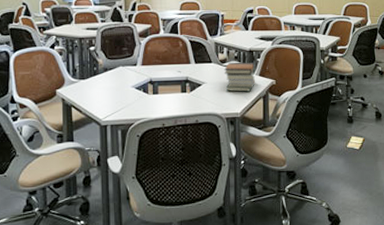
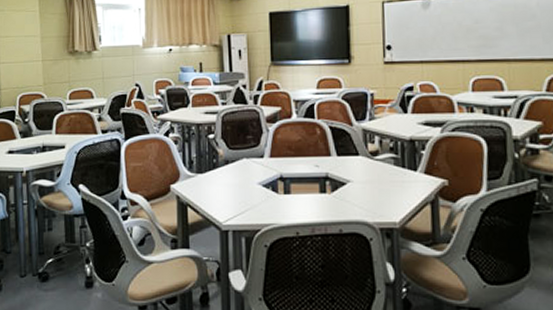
book stack: present [224,62,256,92] -> none [375,155,419,195]

